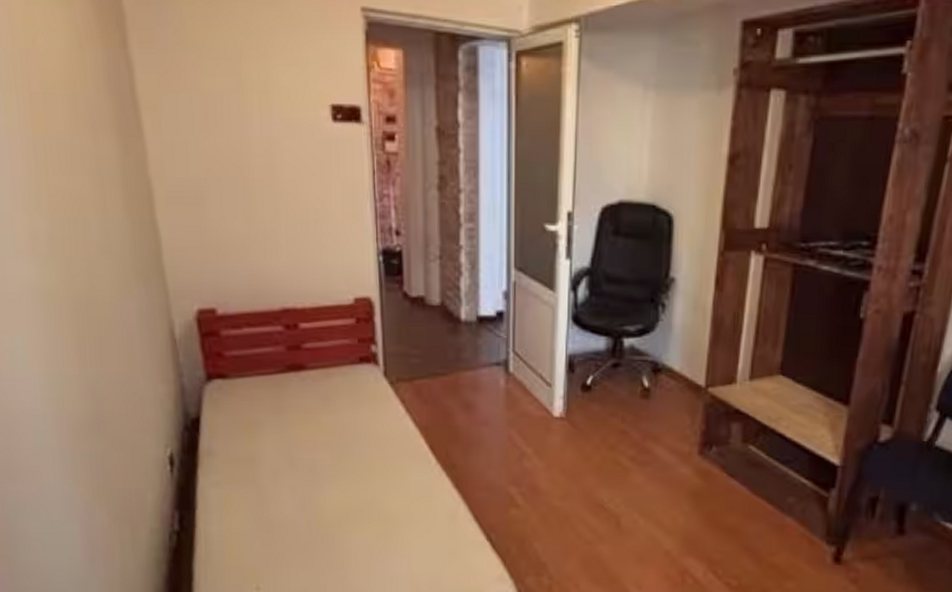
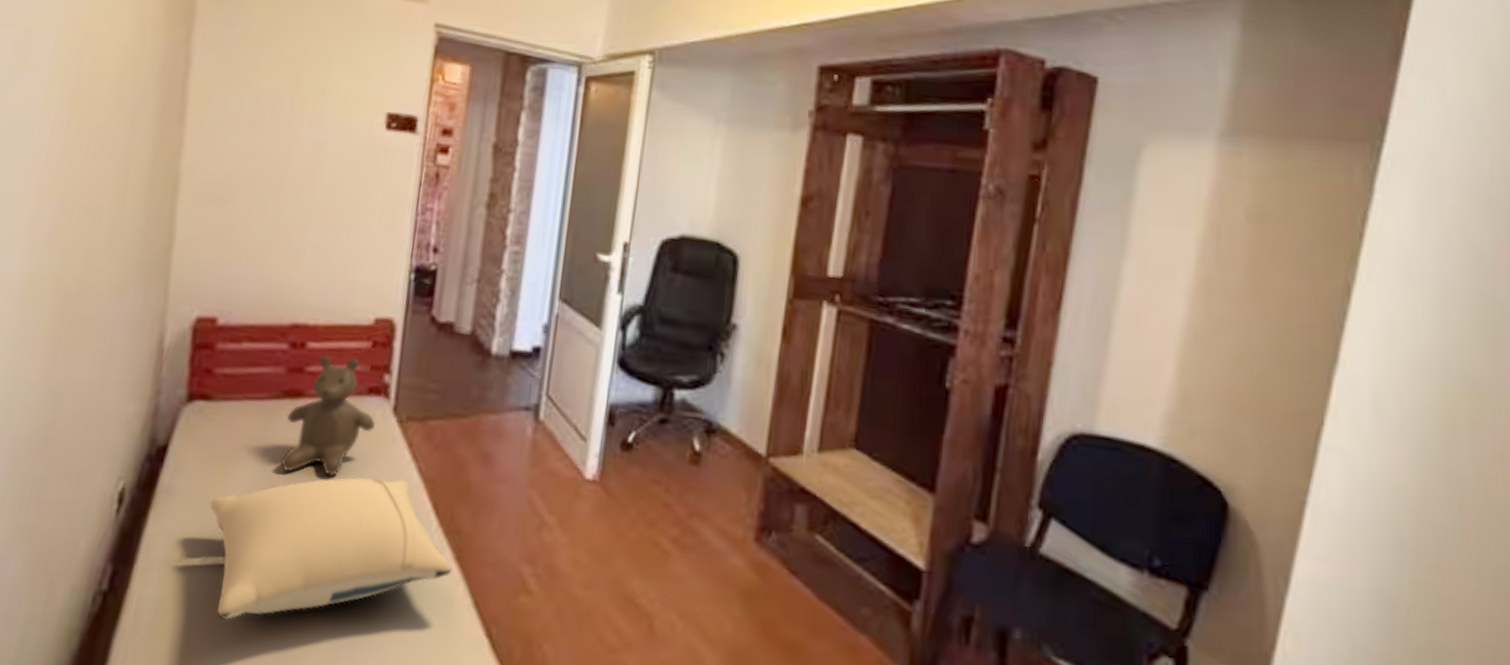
pillow: none [246,429,453,544] -> present [210,477,452,620]
teddy bear: none [294,333,370,431] -> present [281,354,375,476]

